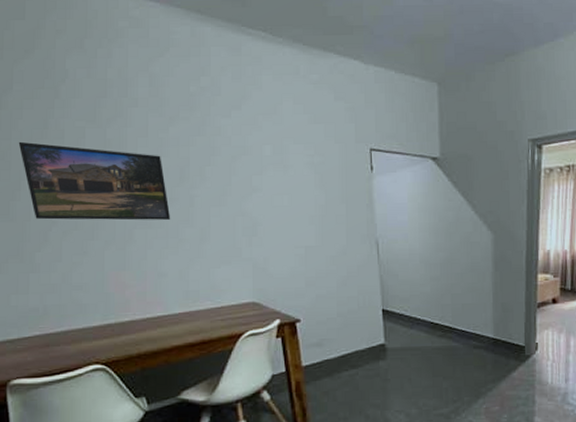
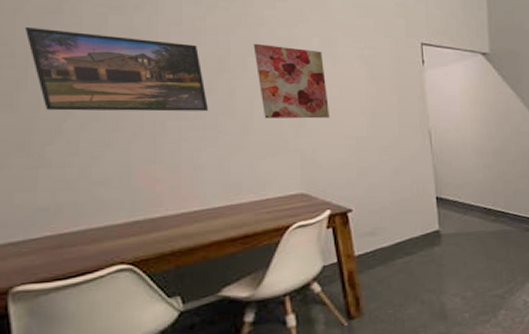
wall art: none [211,152,281,228] -> present [253,43,331,119]

